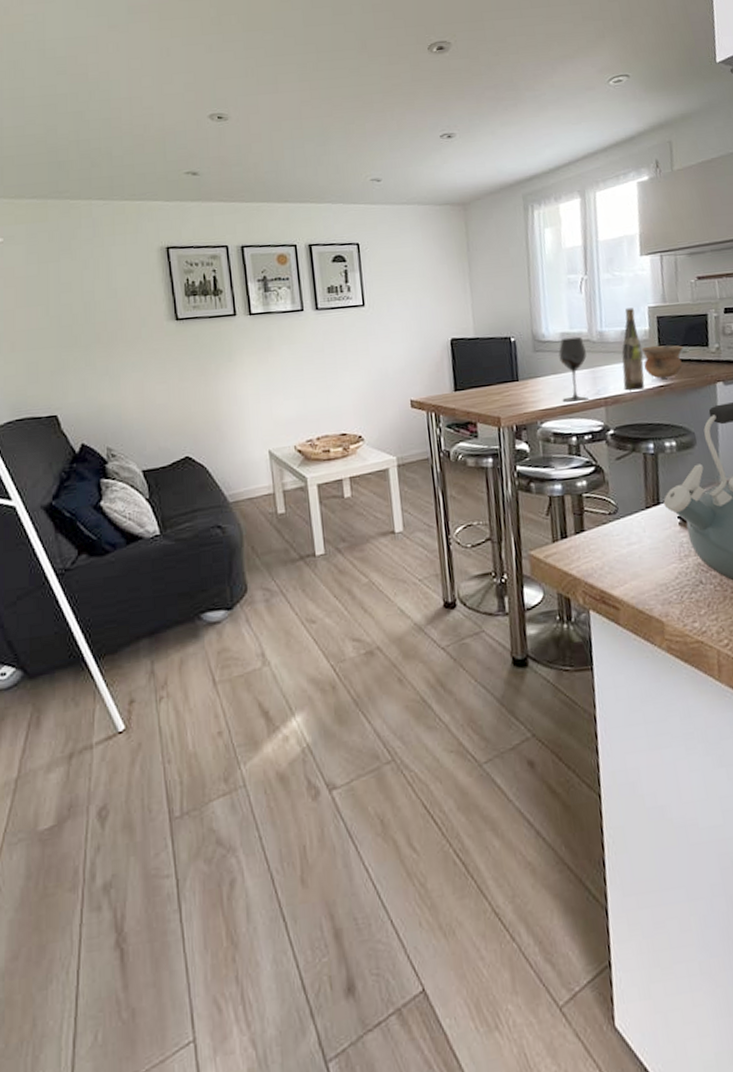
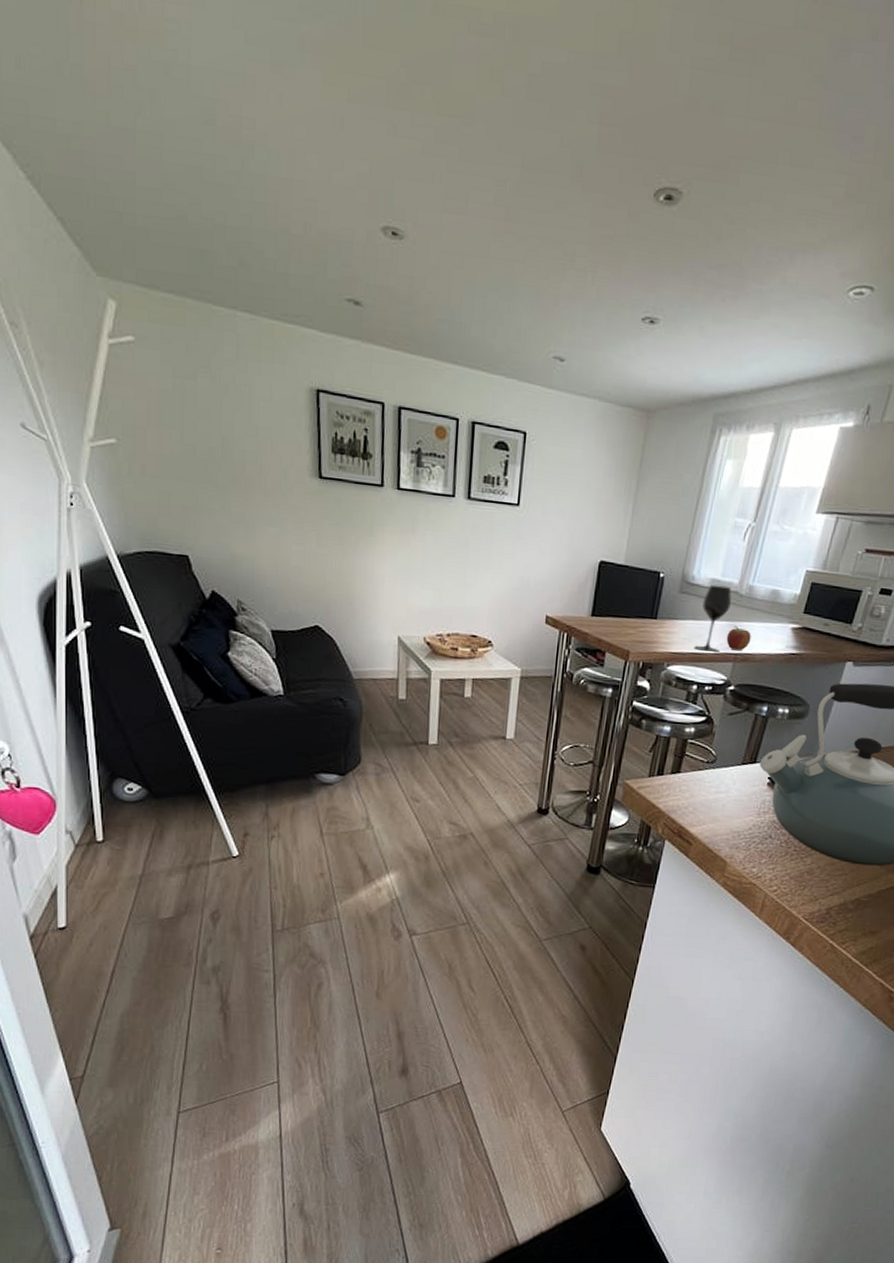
fruit: none [591,371,616,395] -> present [726,625,751,651]
wine bottle: present [621,307,645,391] -> none [756,567,791,653]
ceramic pot: present [641,344,685,379] -> none [783,611,828,648]

